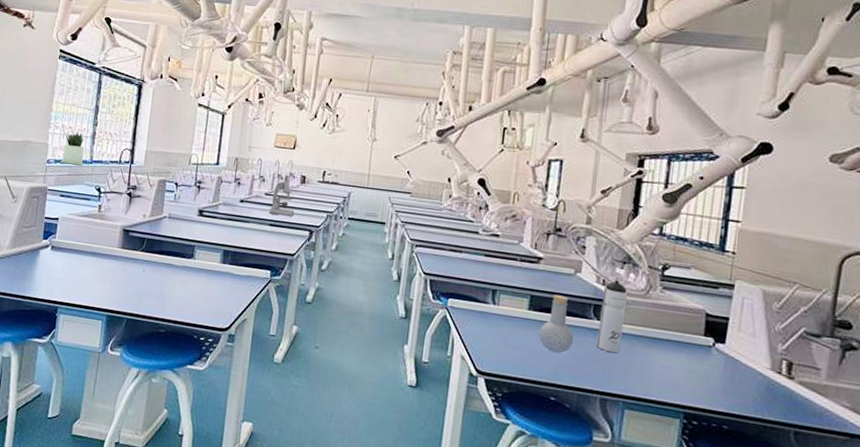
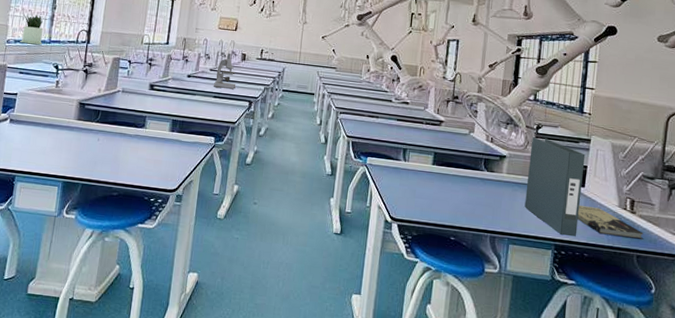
flask: present [539,295,574,354] -> none [441,151,469,200]
water bottle: present [596,279,628,354] -> none [486,137,511,199]
binder: none [645,279,727,405] -> present [524,137,585,237]
book: none [714,366,804,412] -> present [577,205,643,239]

